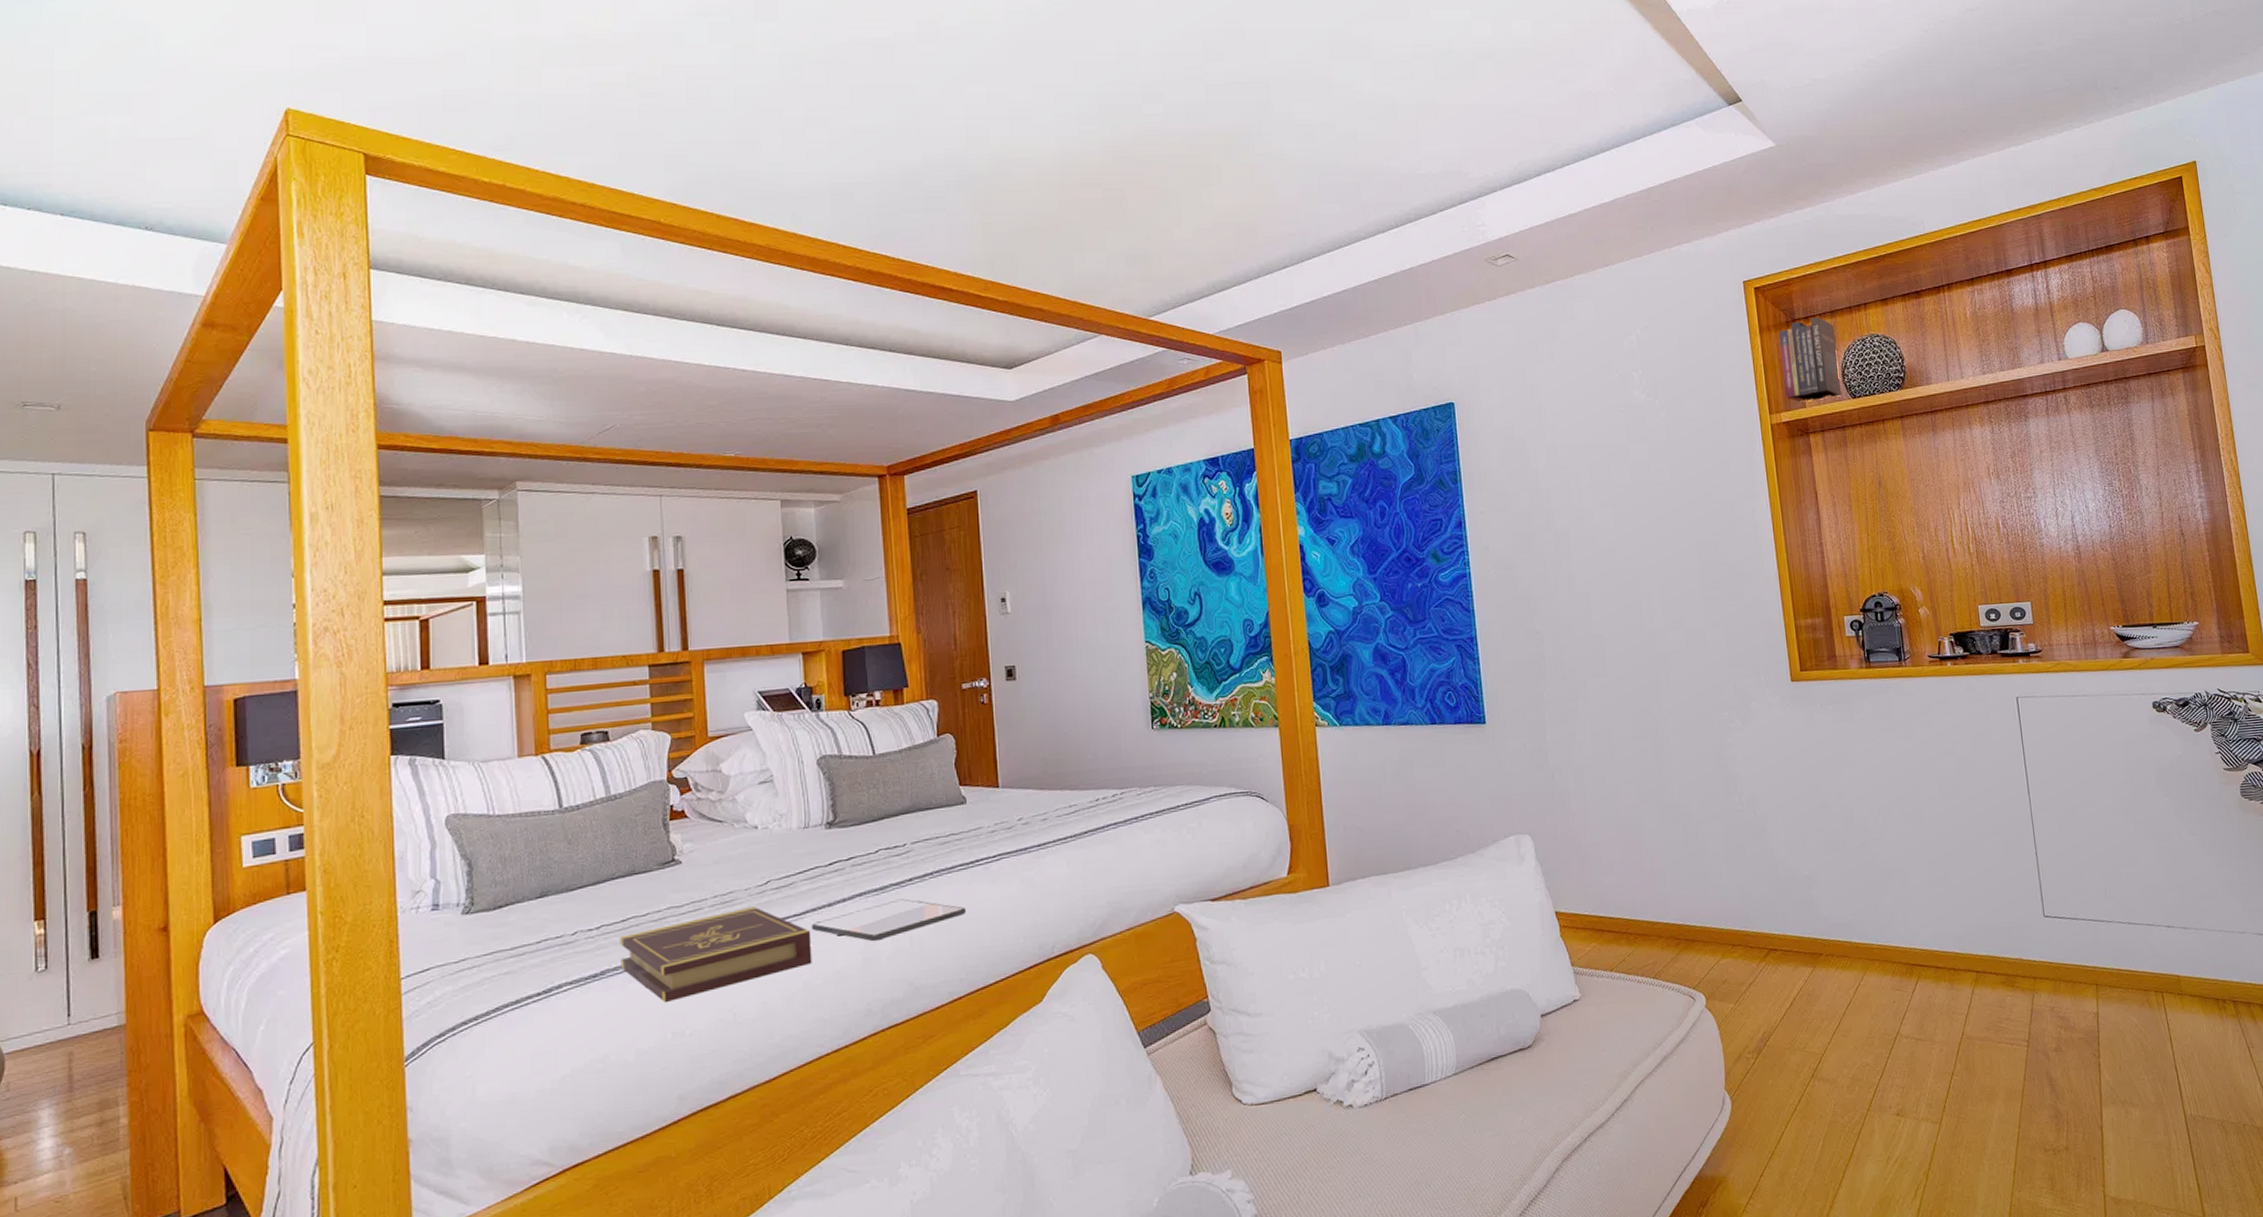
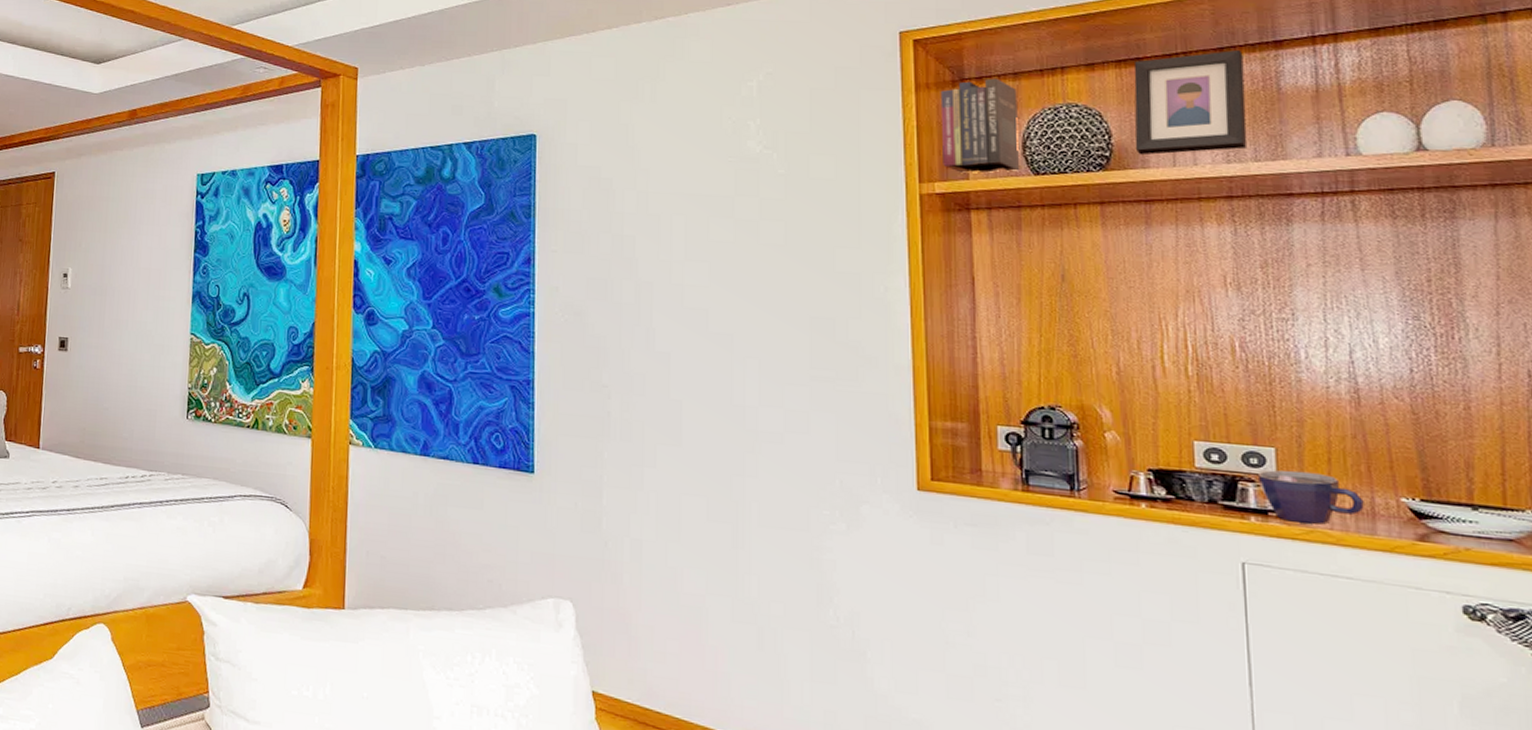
picture frame: none [1914,279,1995,374] -> present [1134,49,1248,156]
cup: none [2021,617,2089,659] -> present [1257,470,1364,524]

